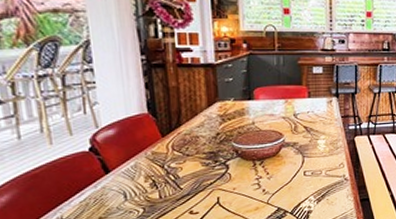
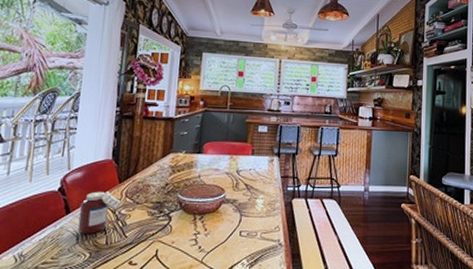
jar: none [120,147,169,191] -> present [77,191,121,234]

